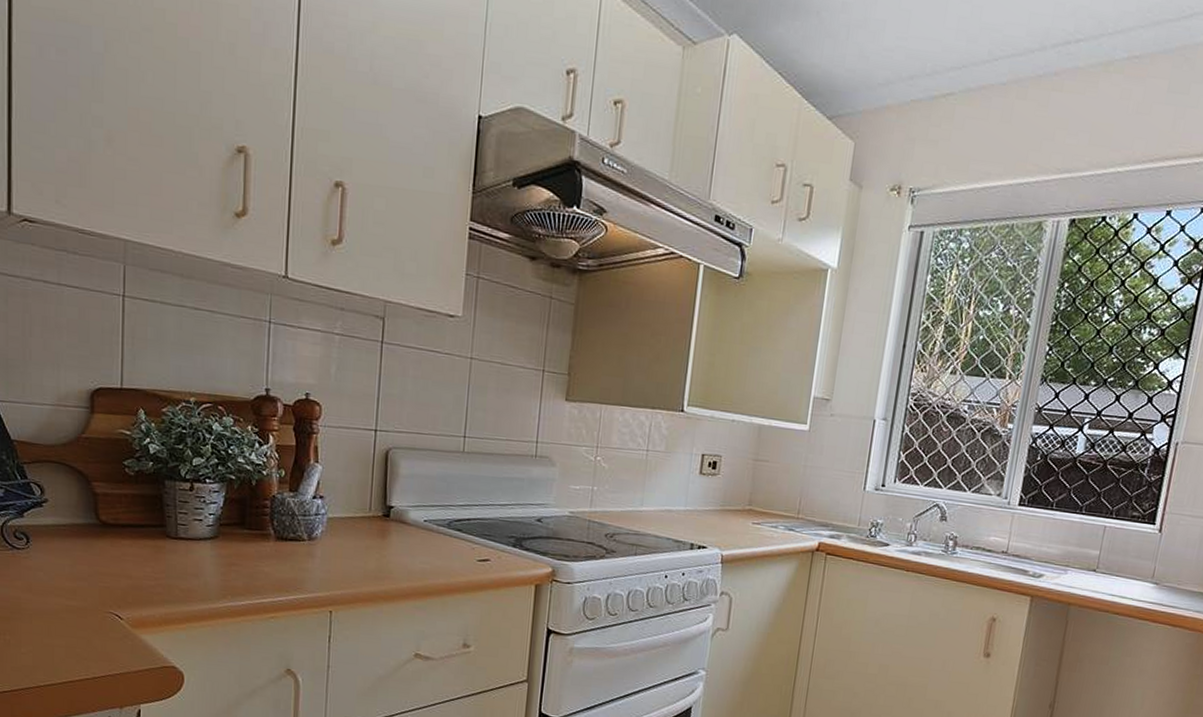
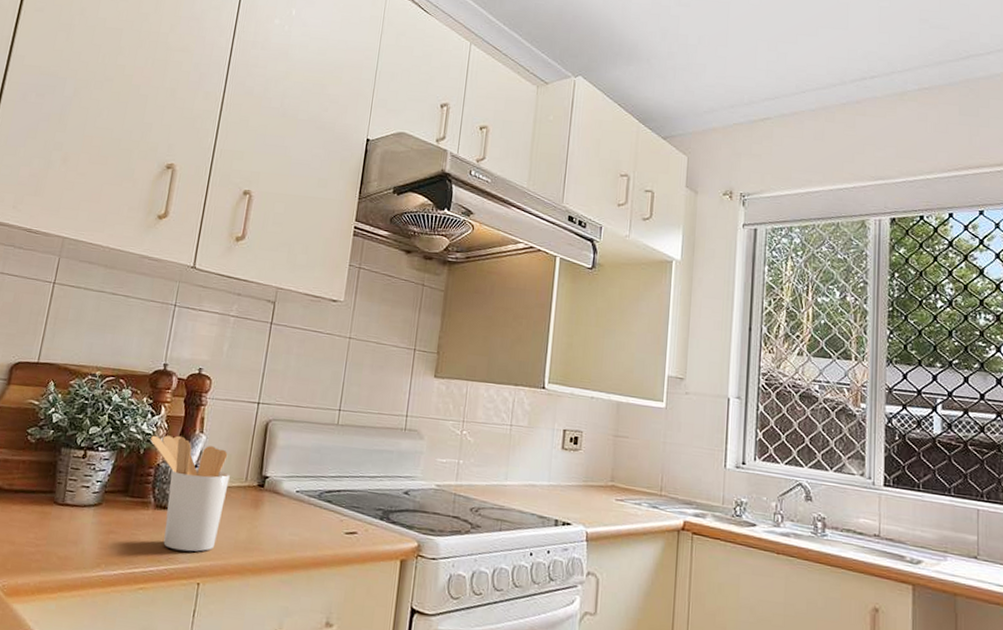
utensil holder: none [262,465,352,582] -> present [150,435,230,552]

